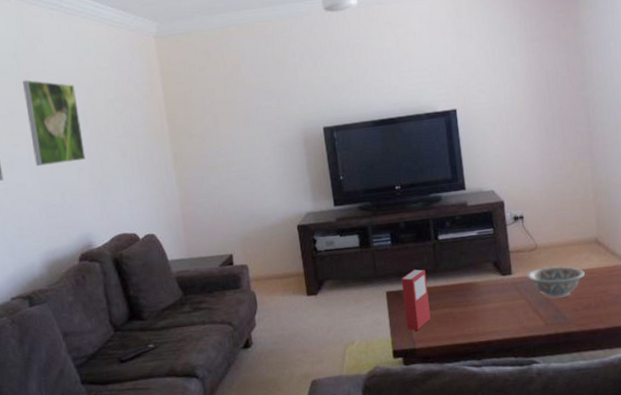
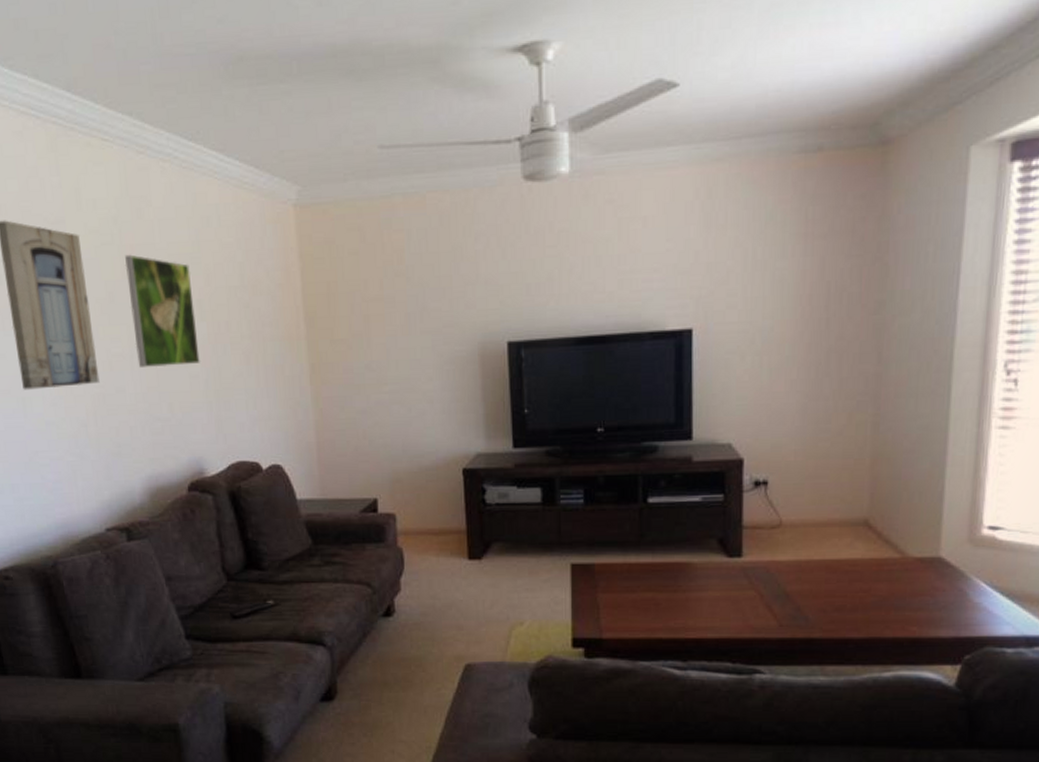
book: present [401,269,431,331] -> none [592,538,626,616]
decorative bowl: present [525,266,585,299] -> none [760,550,843,594]

